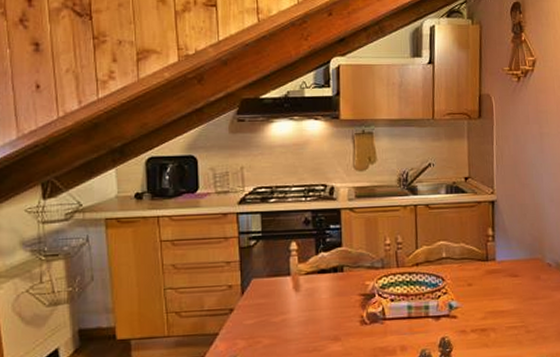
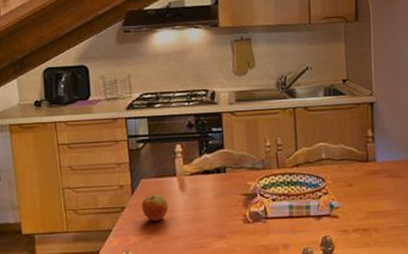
apple: none [252,294,281,324] -> present [142,194,169,221]

